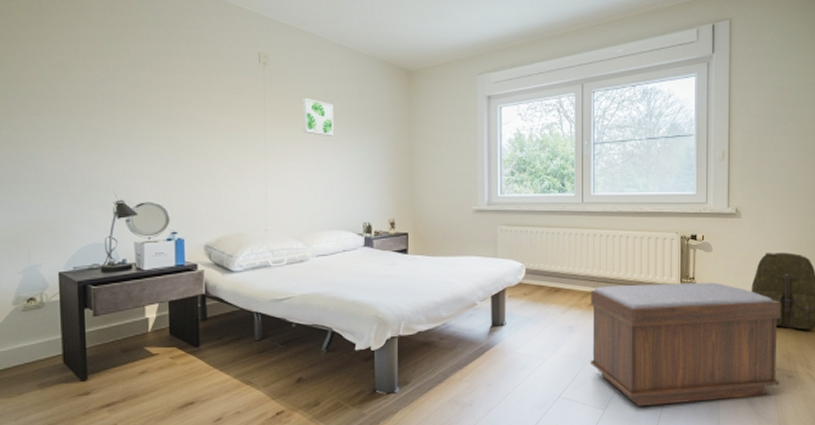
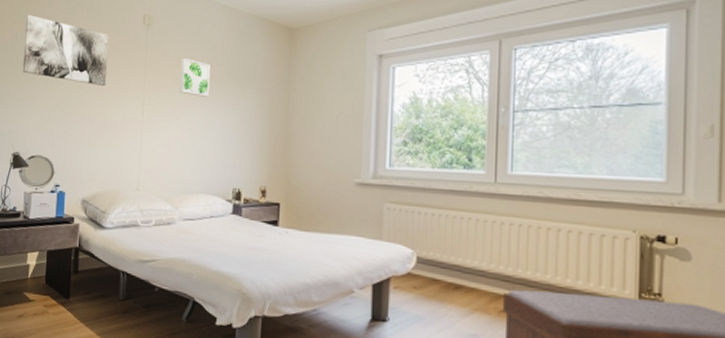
wall art: none [117,48,222,128] -> present [22,14,109,87]

